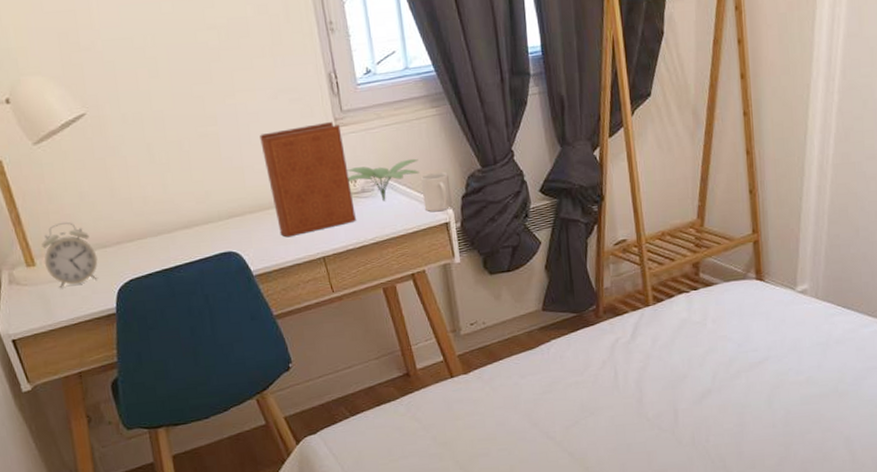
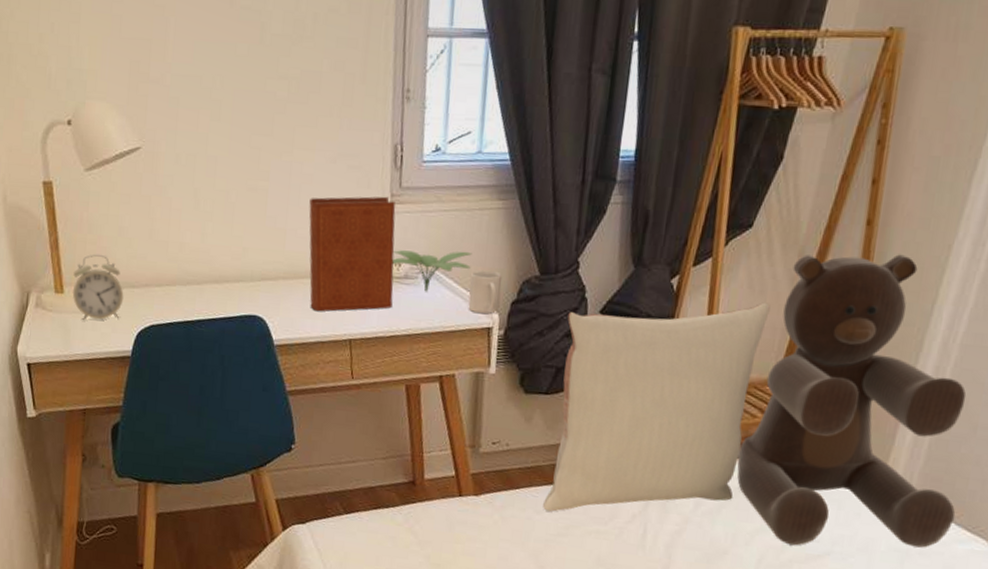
pillow: none [513,158,682,374] -> present [543,302,771,512]
teddy bear: none [678,98,857,359] -> present [737,254,967,548]

